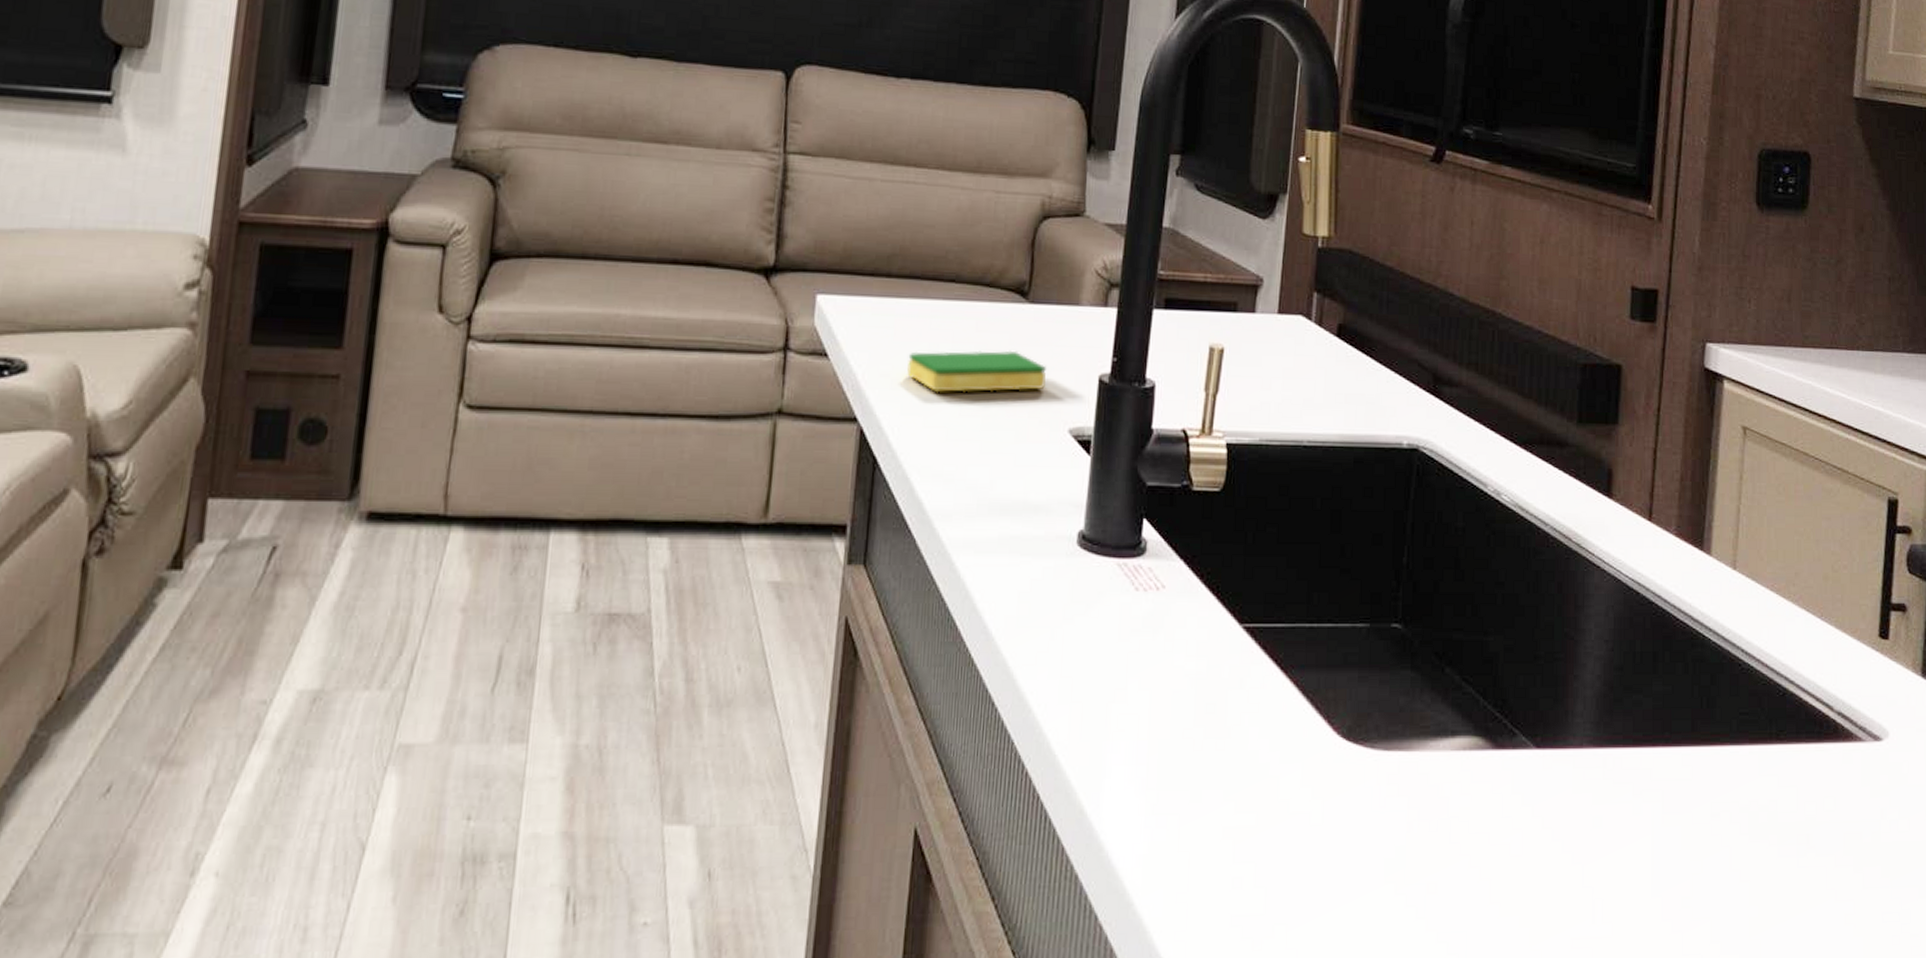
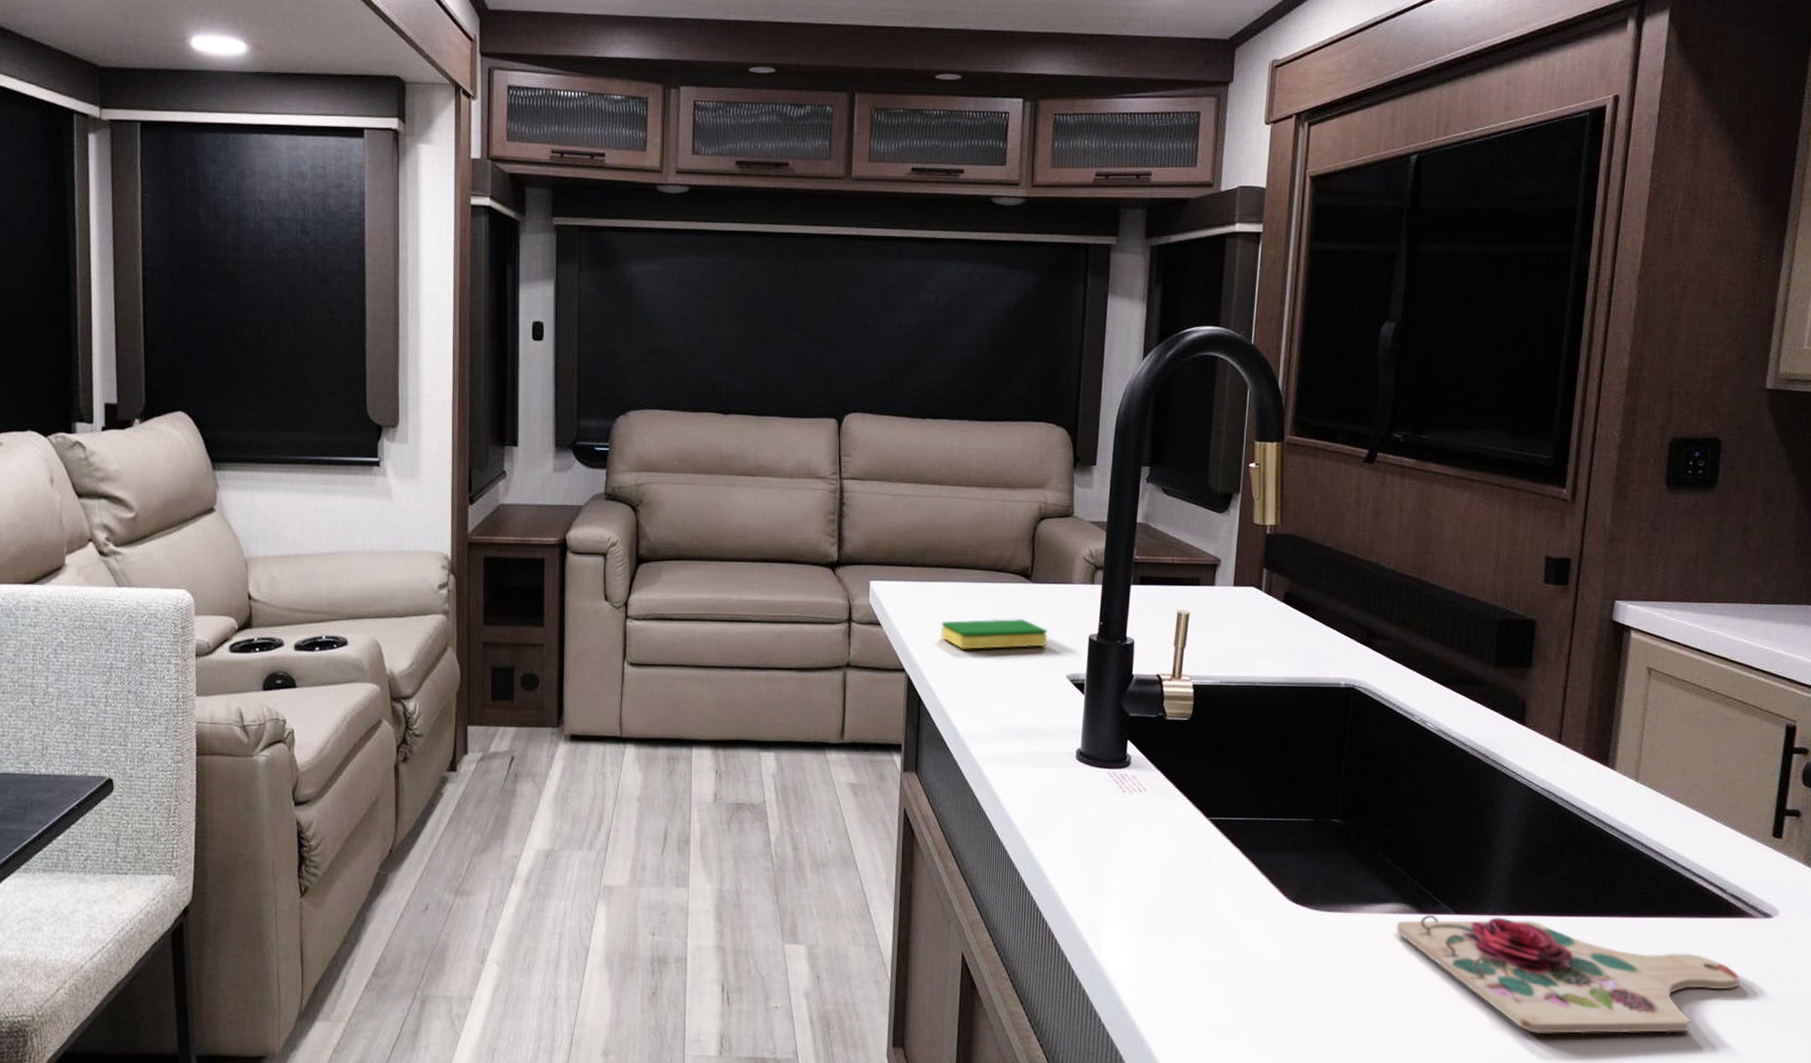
cutting board: none [1467,750,1850,906] -> present [1396,914,1739,1034]

